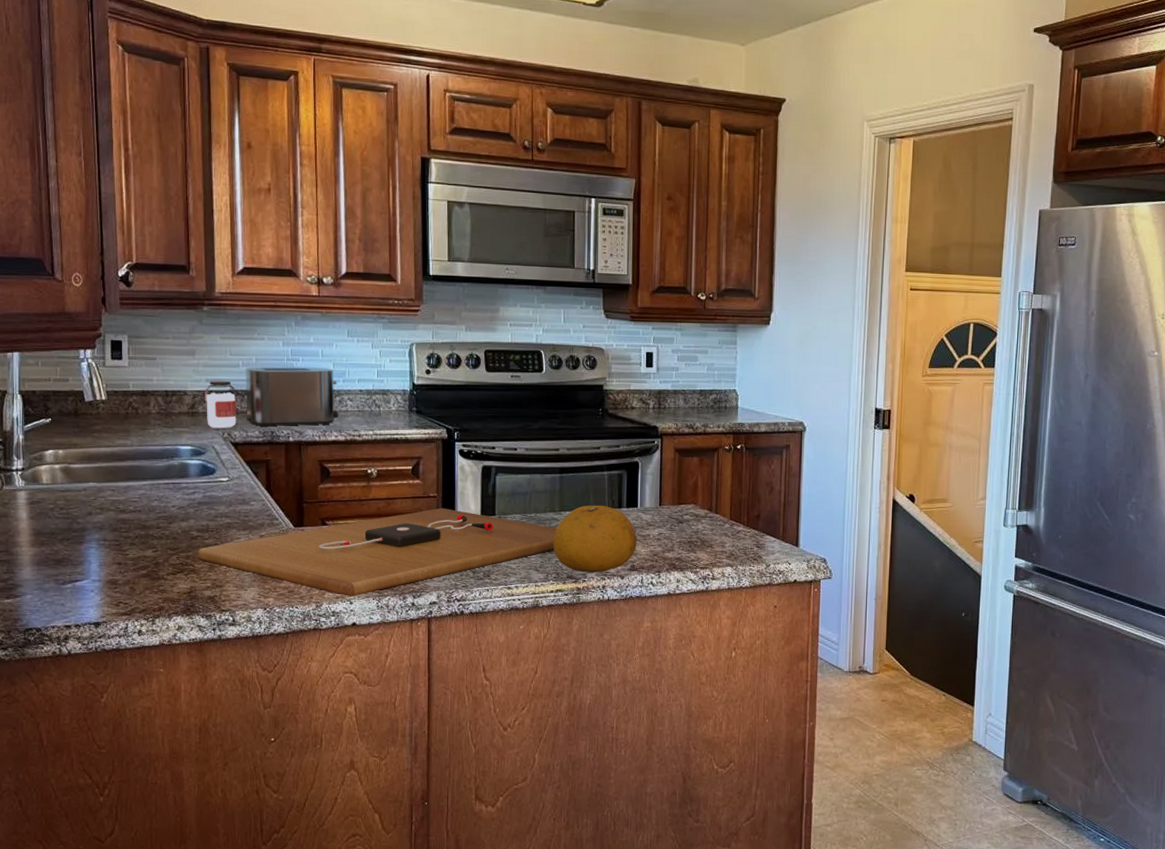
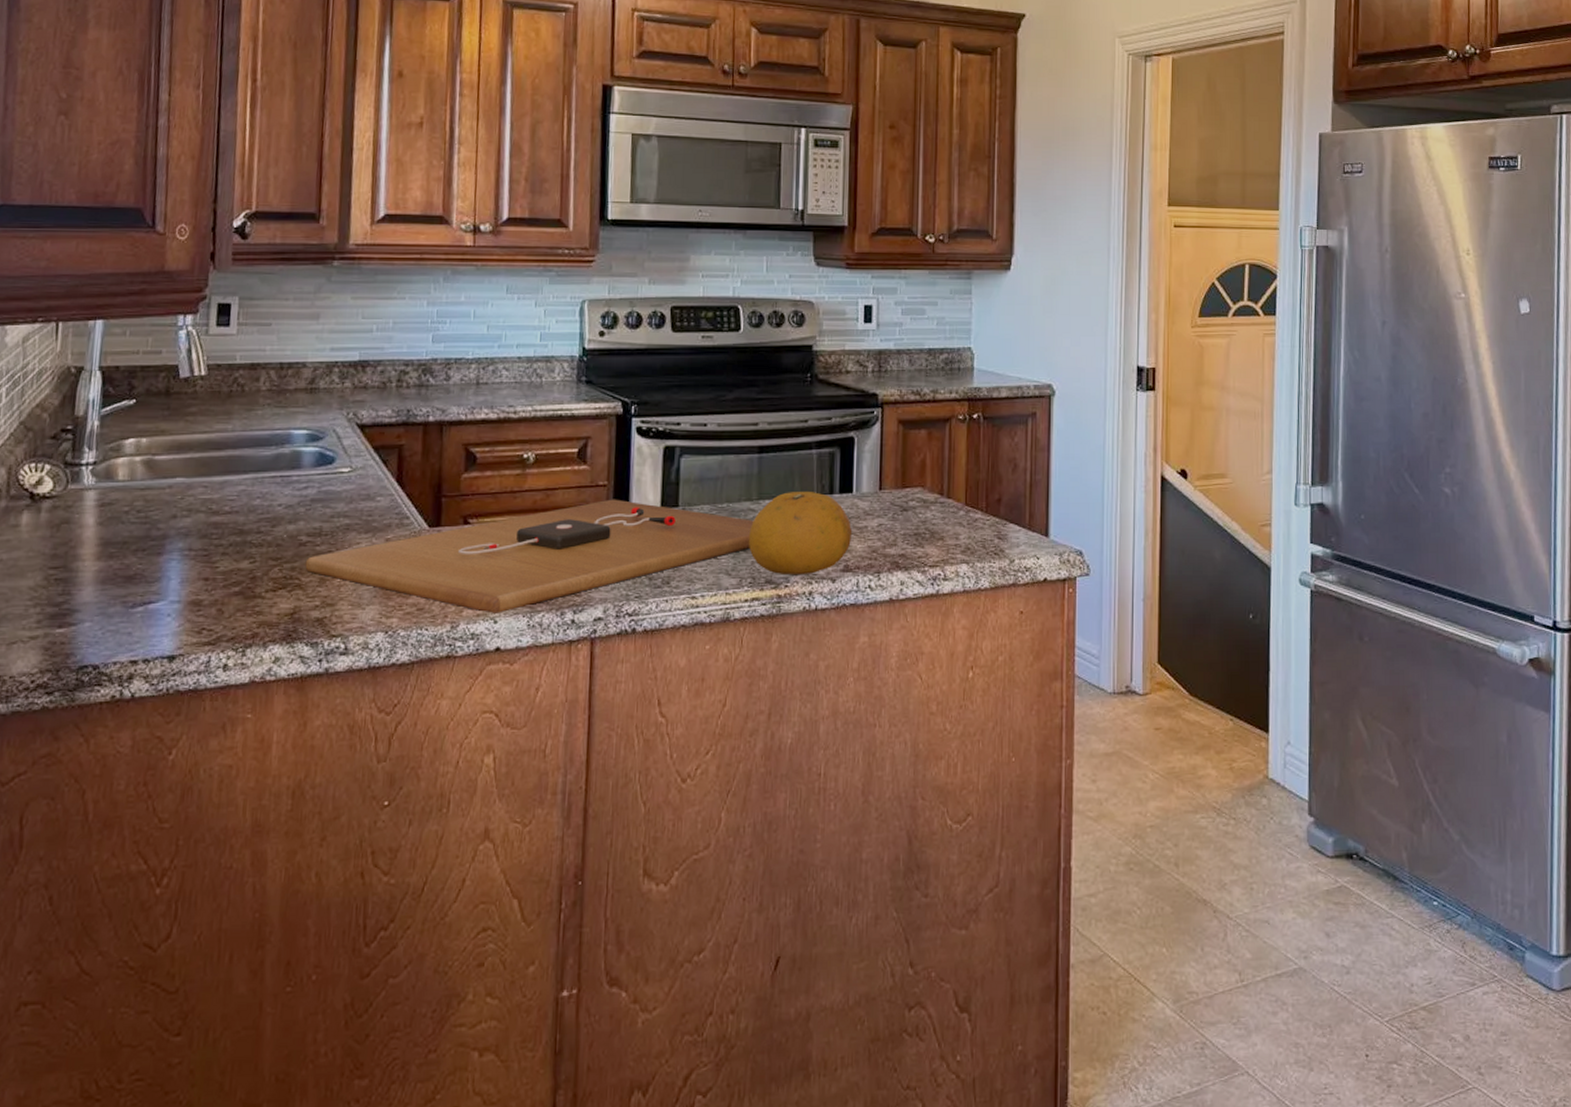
jar: present [204,381,237,429] -> none [327,350,368,408]
toaster: present [245,367,338,427] -> none [378,331,492,404]

